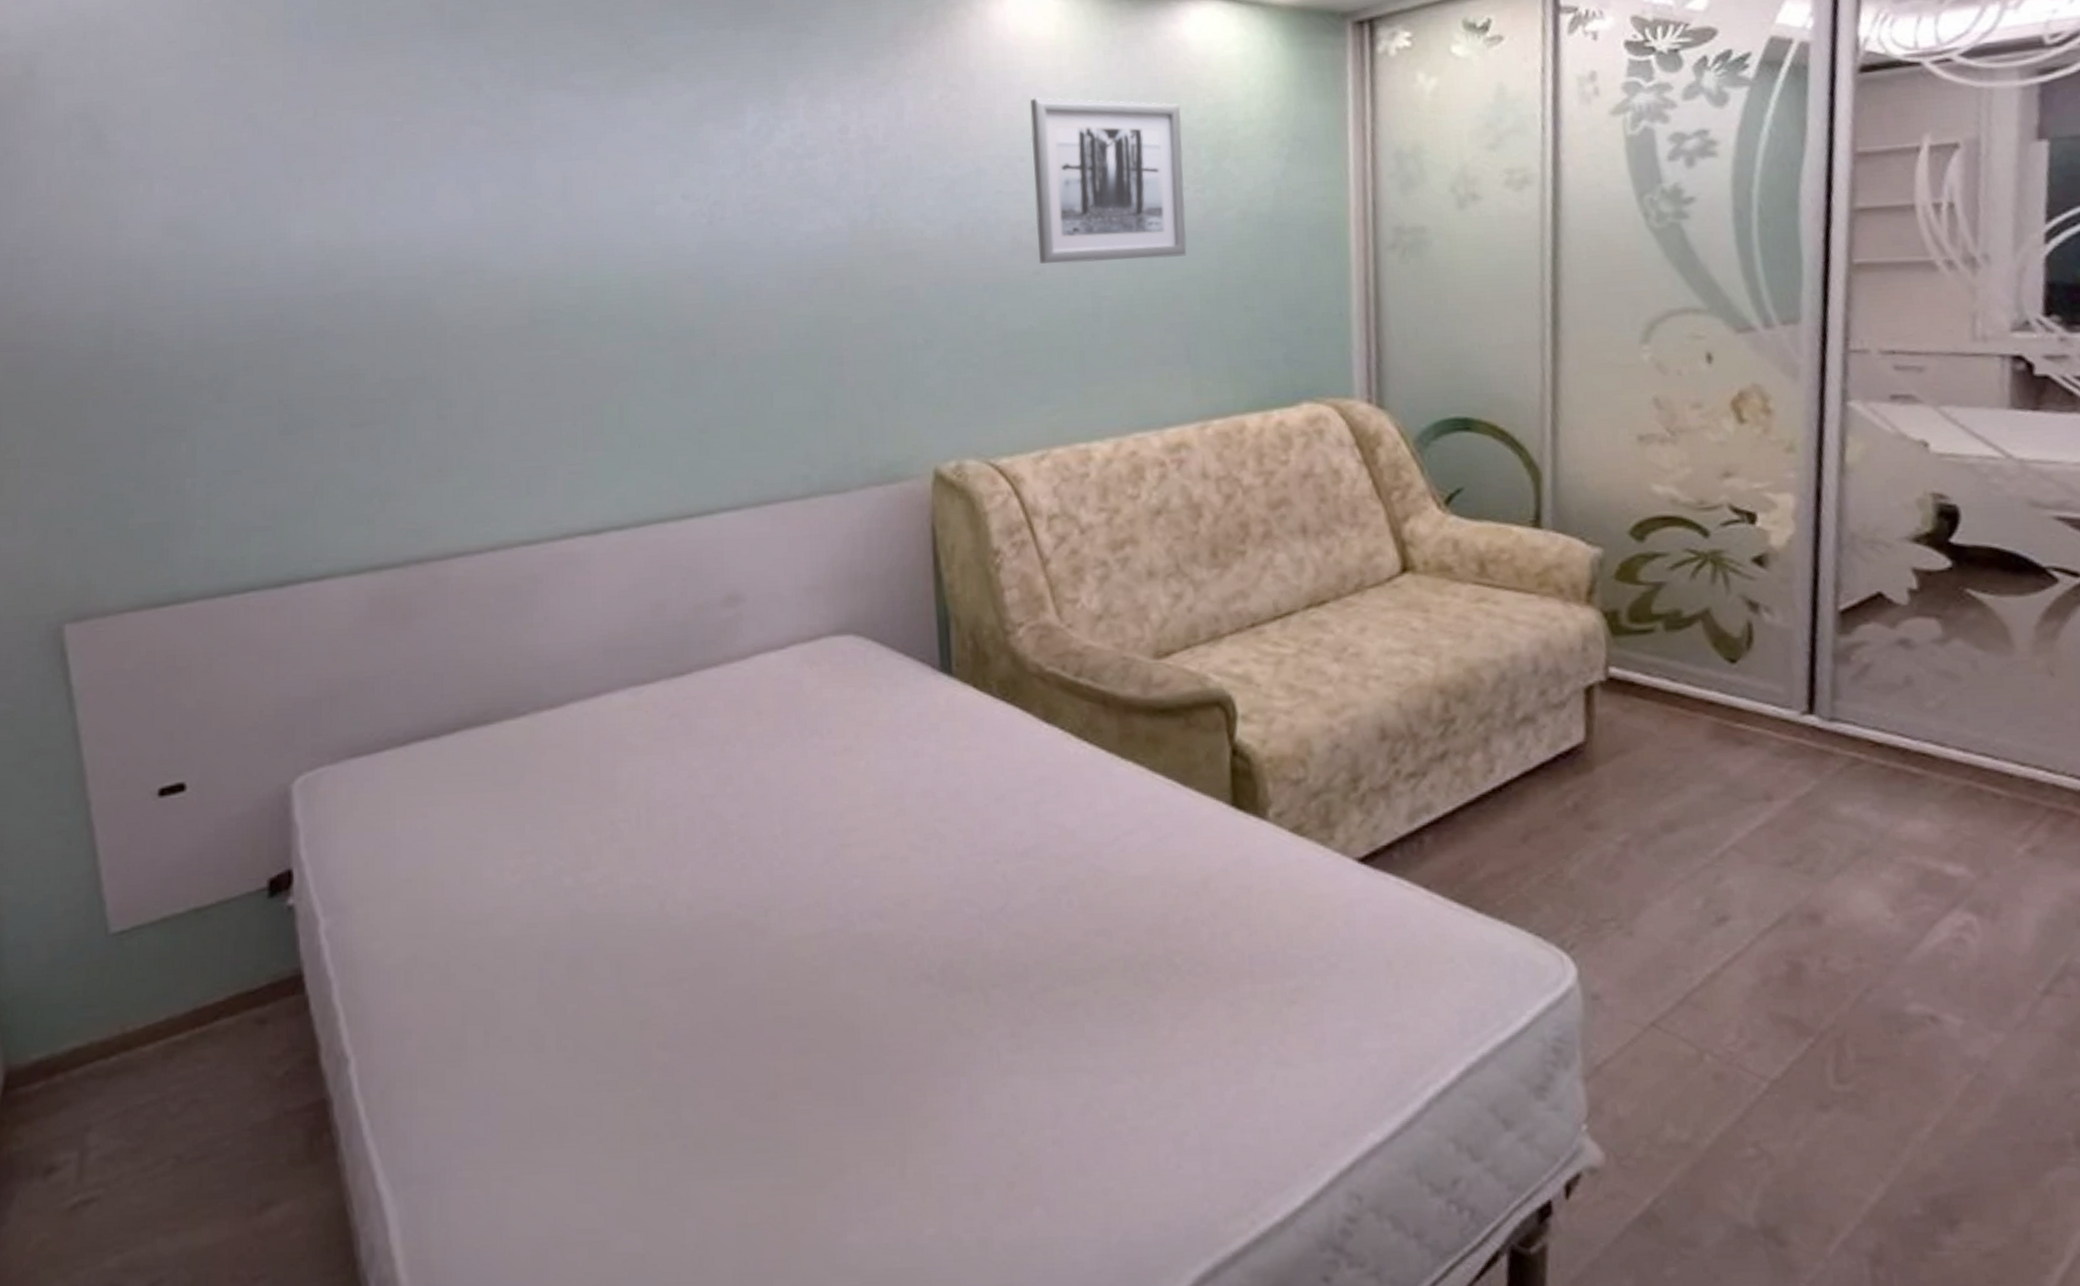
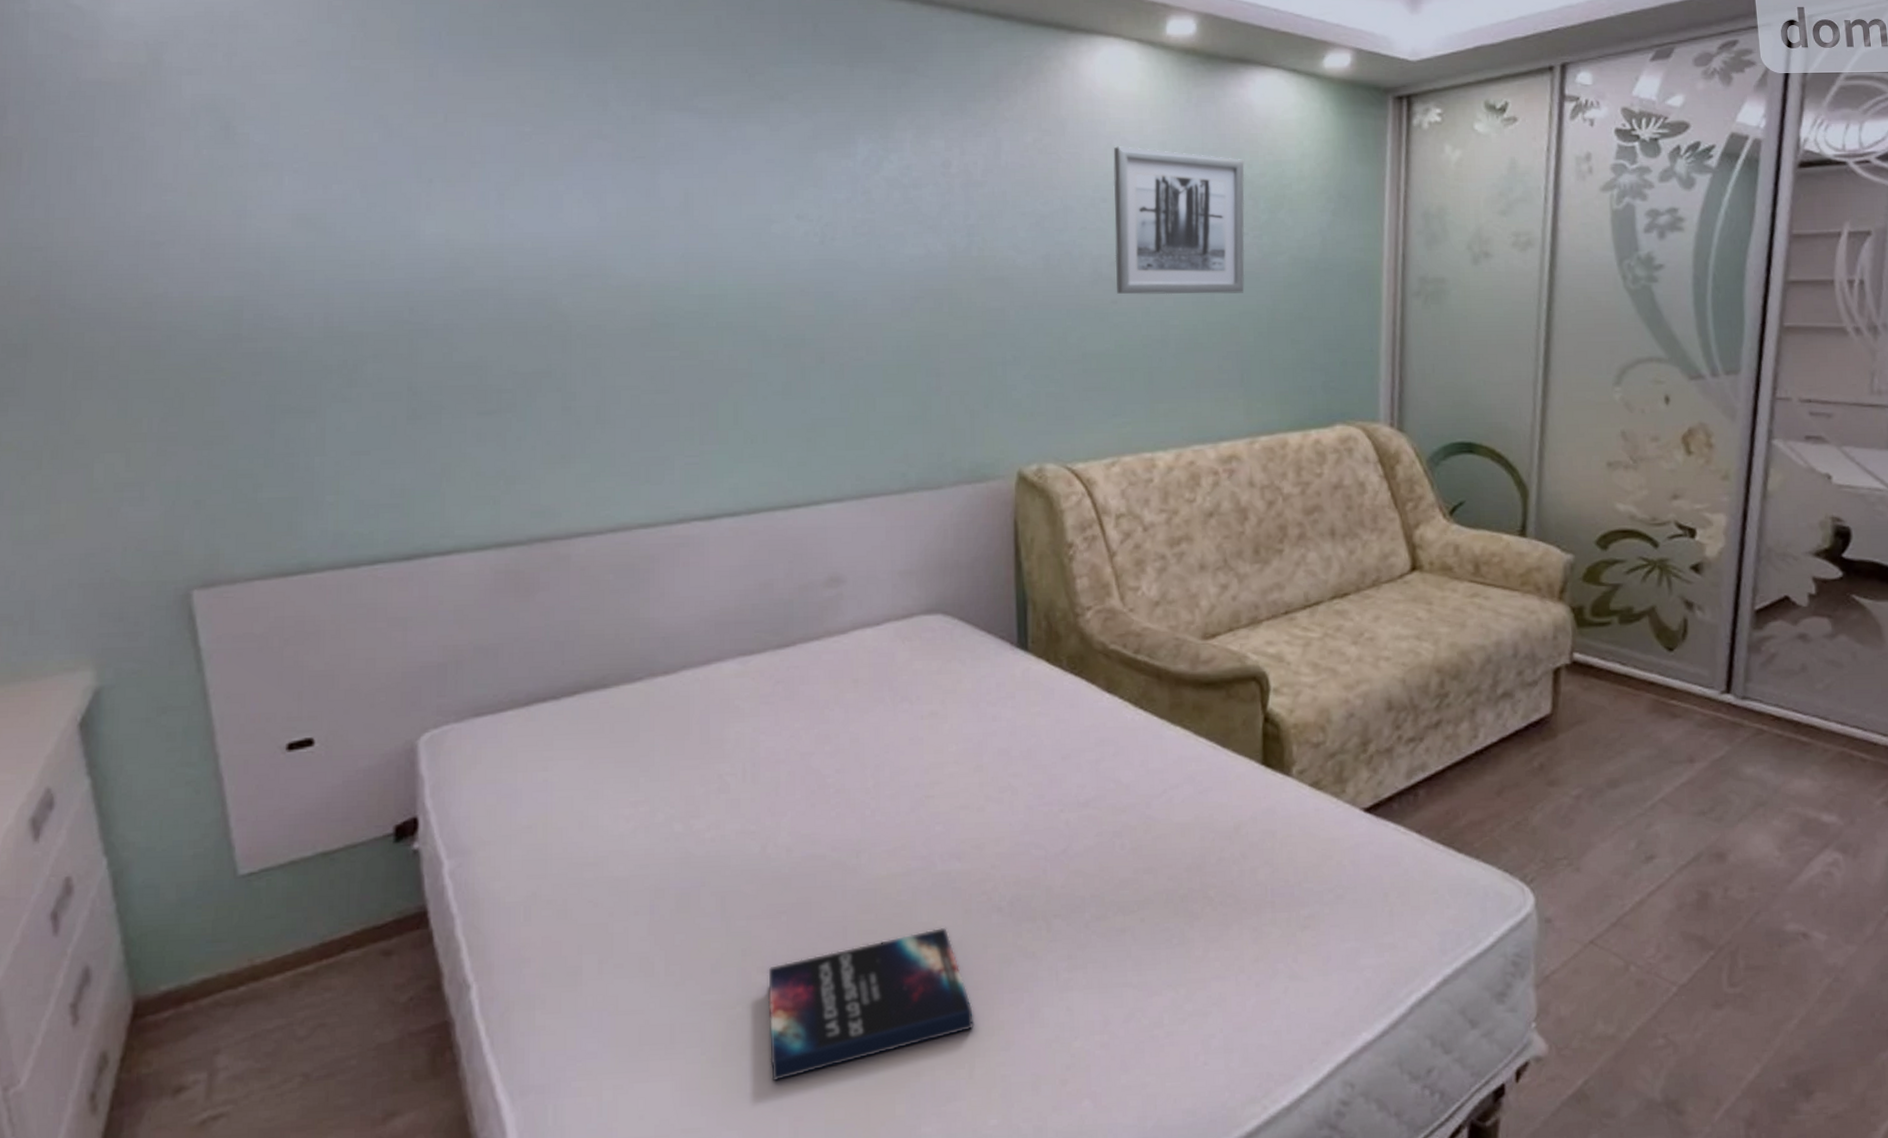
hardback book: none [670,998,905,1177] -> present [768,927,975,1082]

